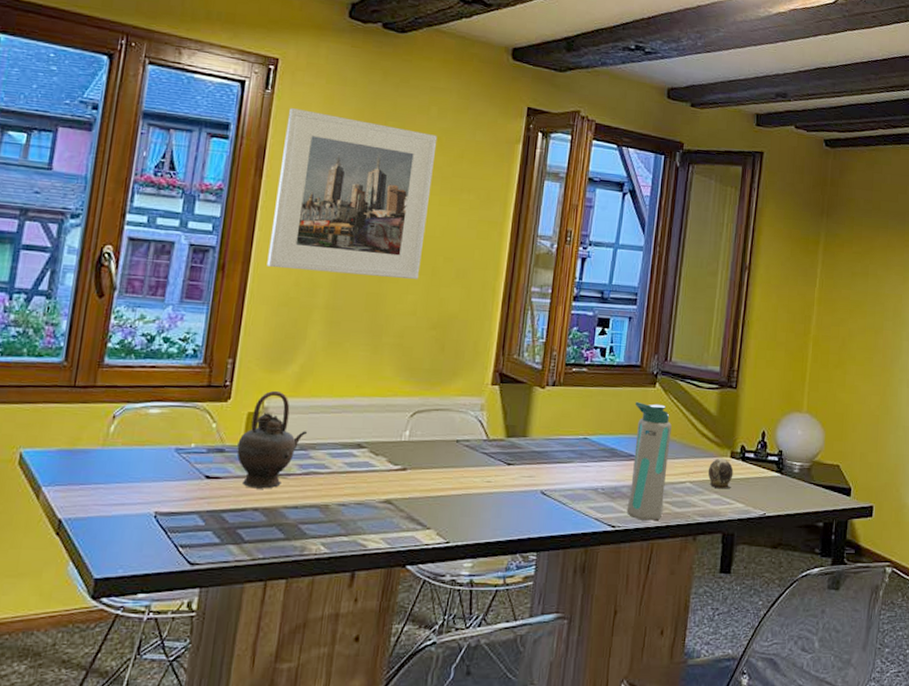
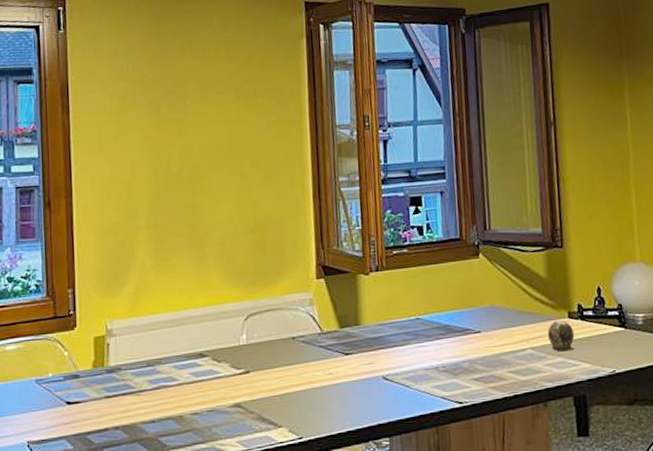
teapot: present [236,390,308,489] -> none [90,313,152,409]
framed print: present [267,108,438,279] -> none [83,43,229,198]
water bottle: present [626,401,672,521] -> none [461,274,509,393]

